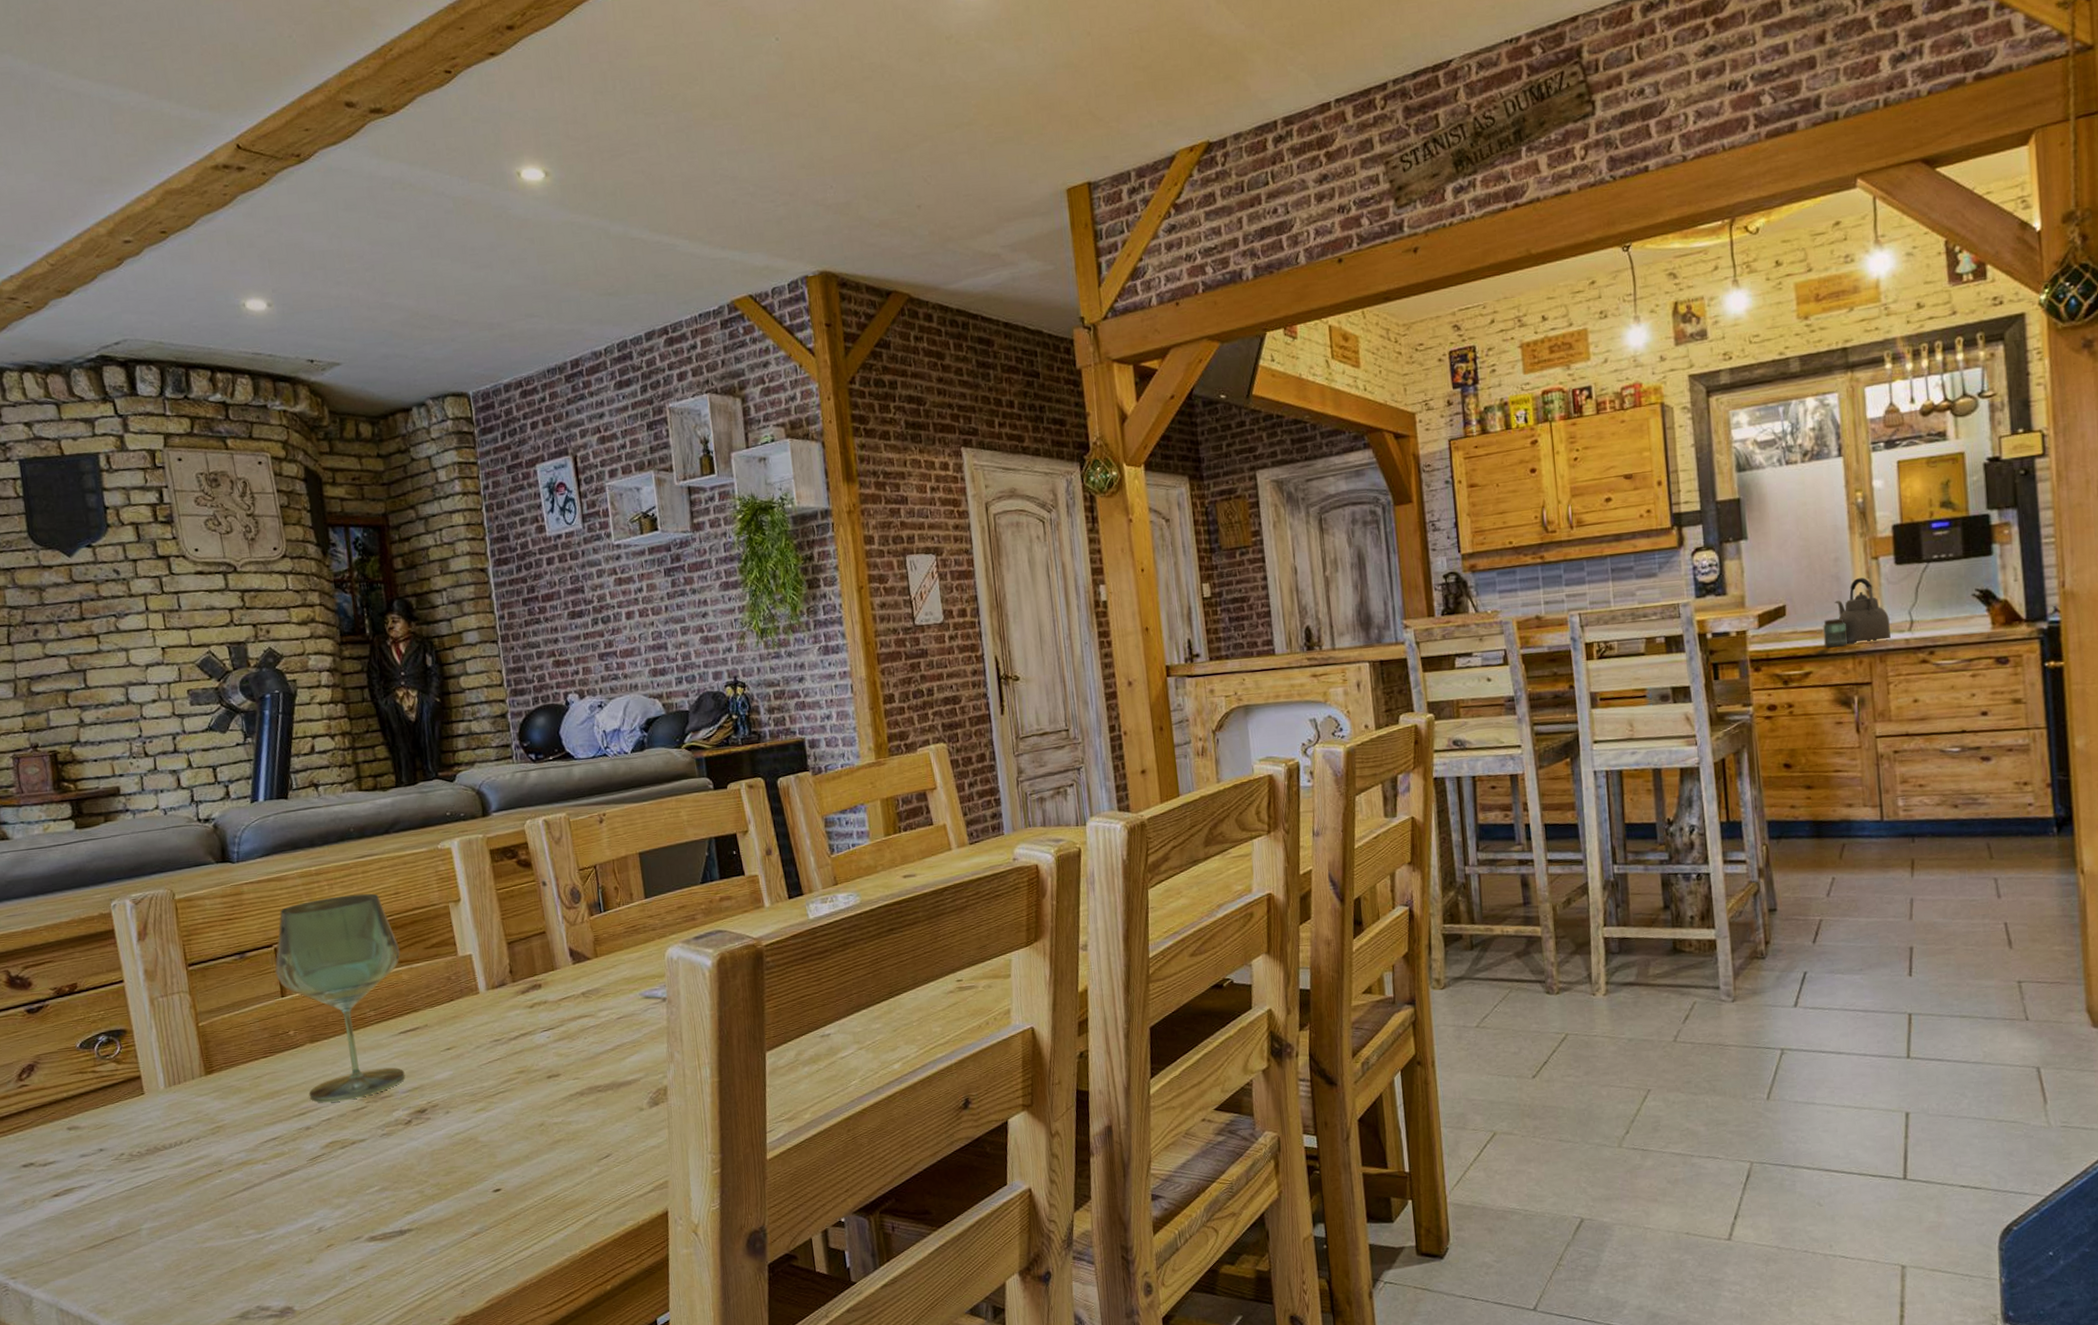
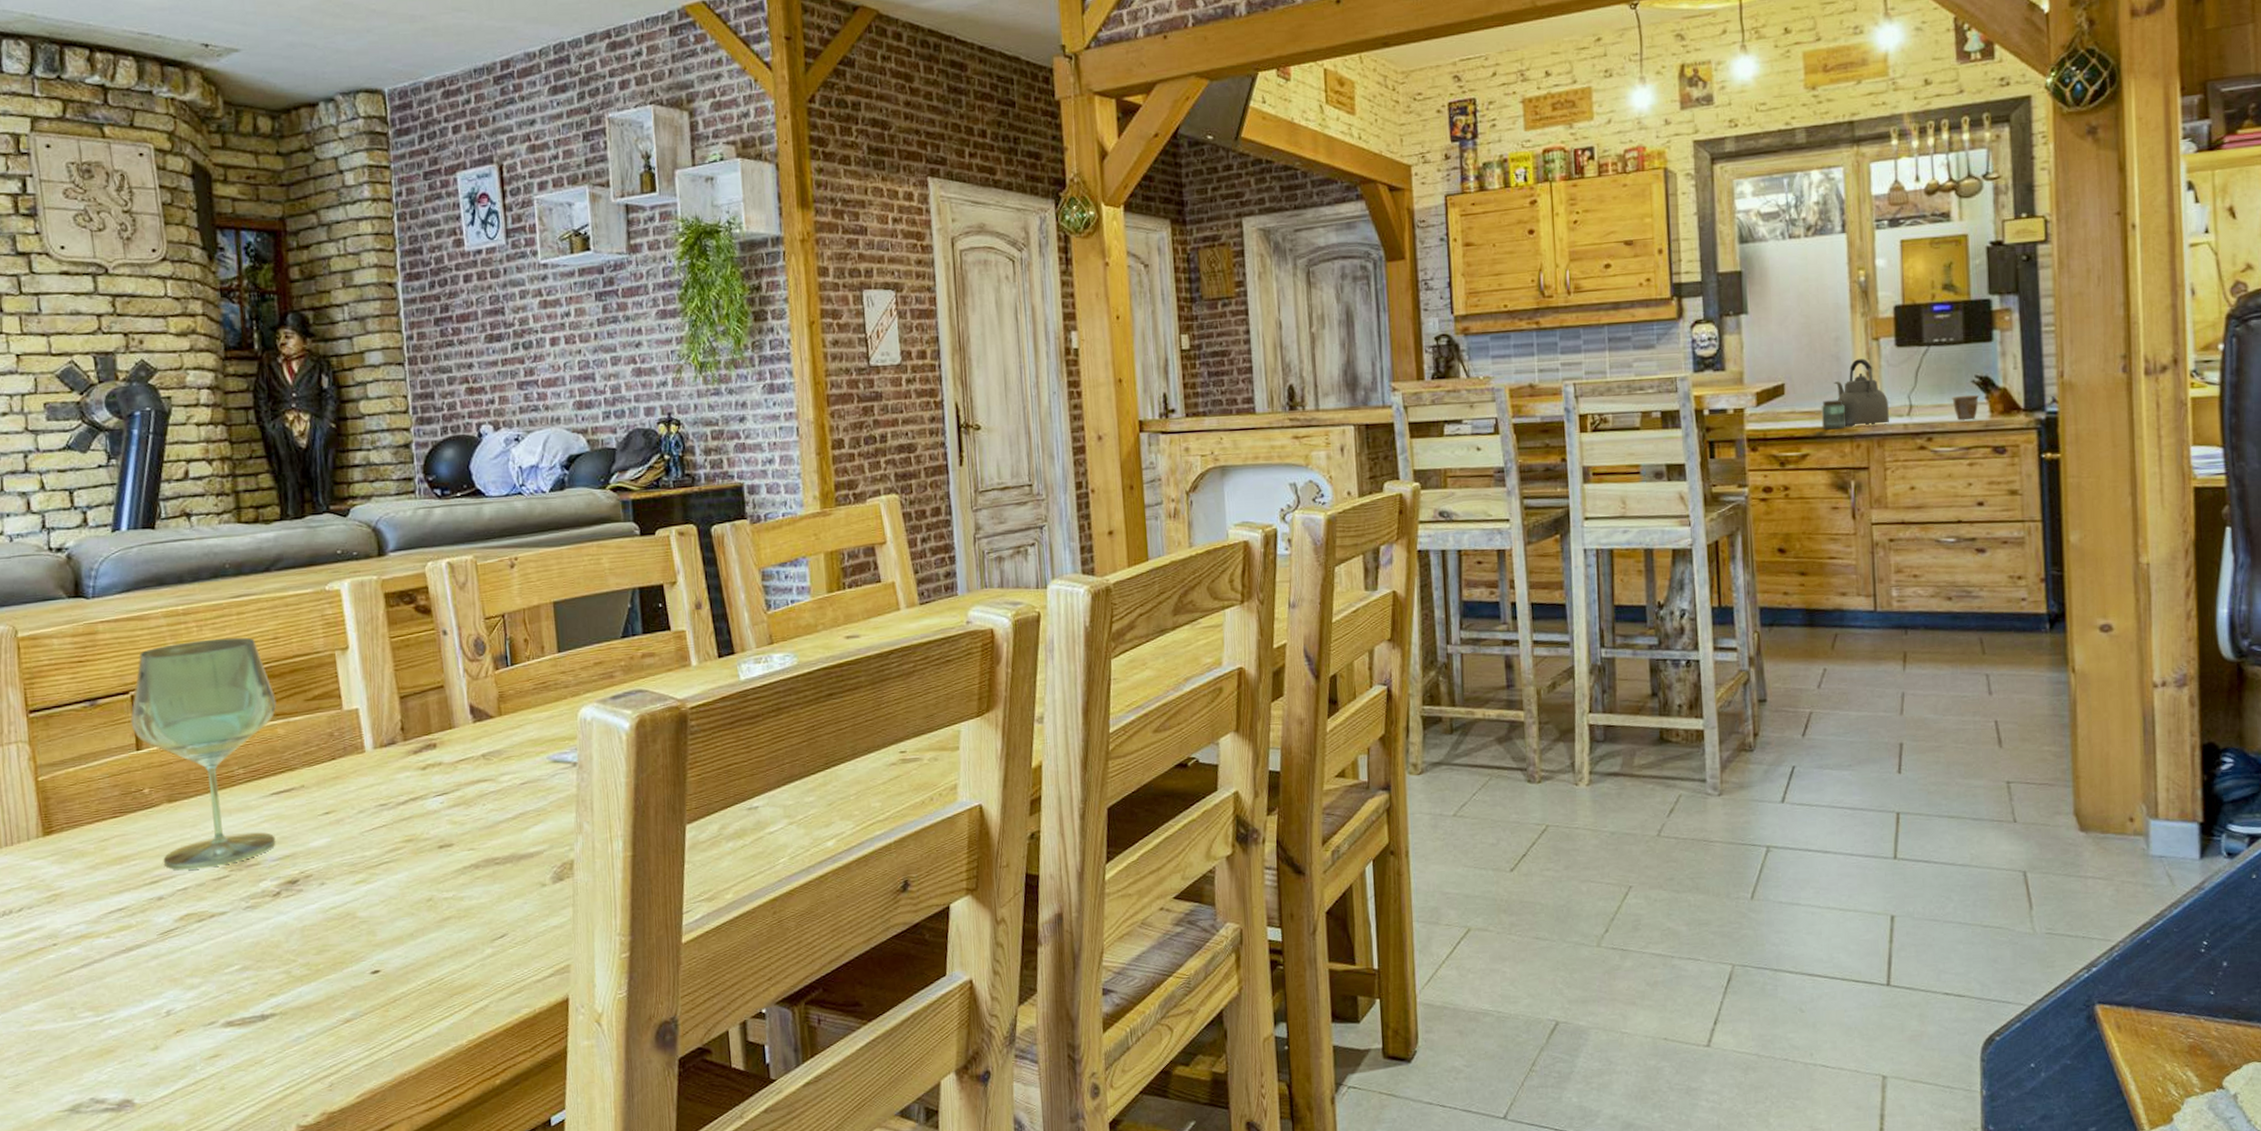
mug: none [1953,607,1980,634] -> present [1952,394,1979,421]

